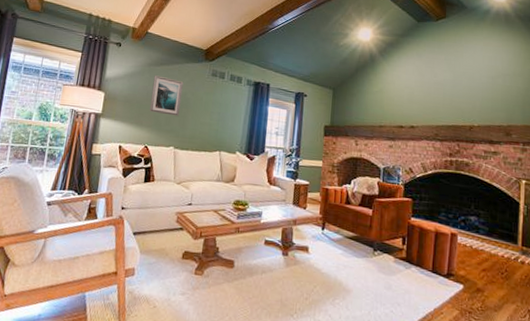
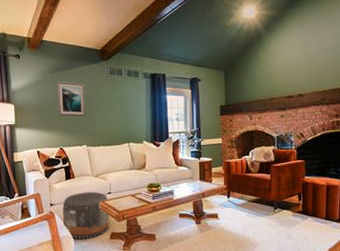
pouf: none [132,198,188,255] -> present [62,192,110,239]

